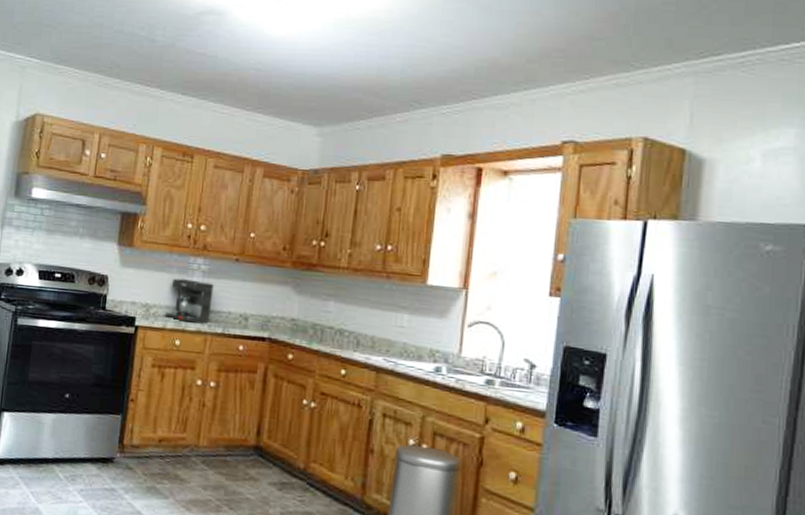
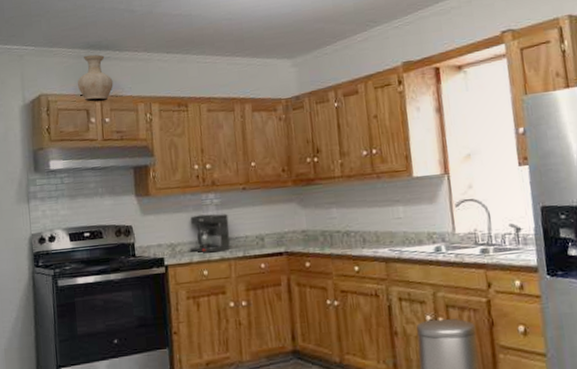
vase: none [78,80,117,135] -> present [78,54,113,102]

